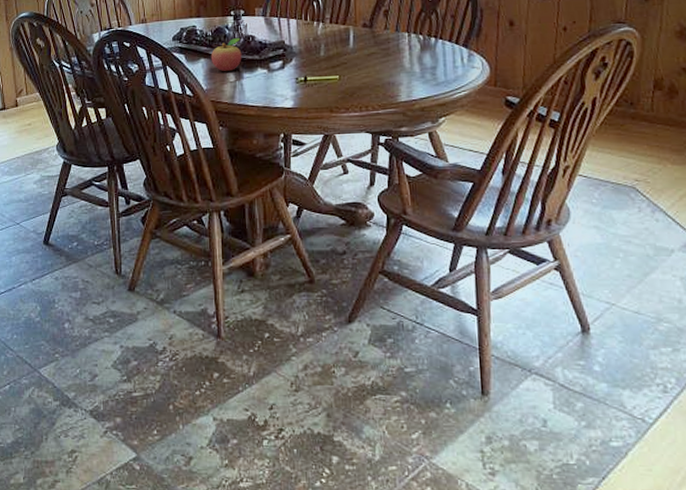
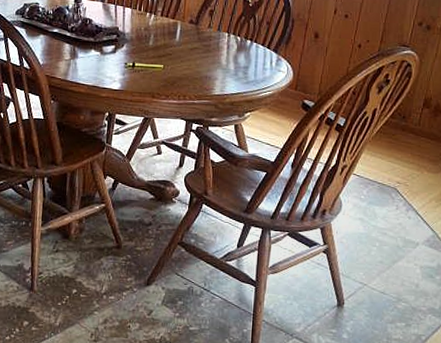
fruit: present [210,38,242,71] -> none [49,19,79,49]

